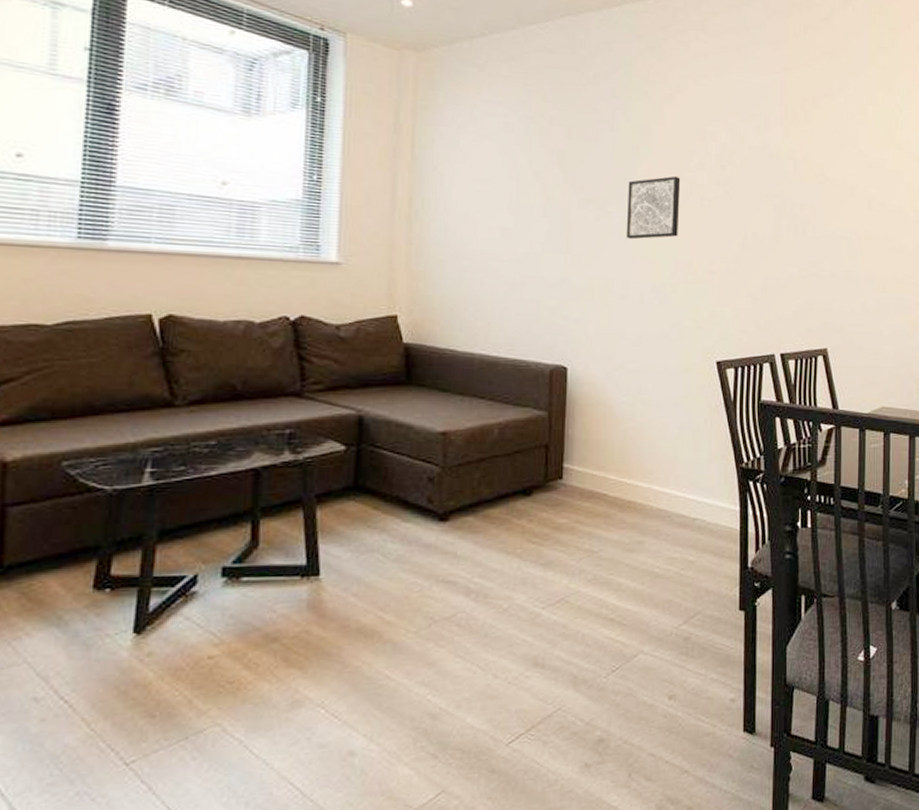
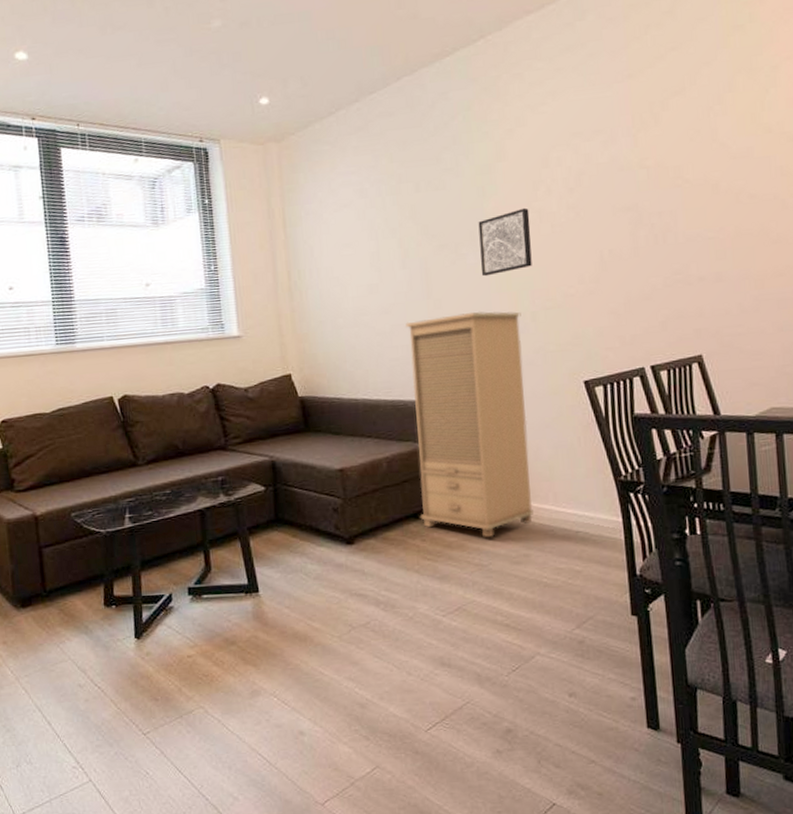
cabinet: none [529,274,662,521] -> present [406,311,535,538]

